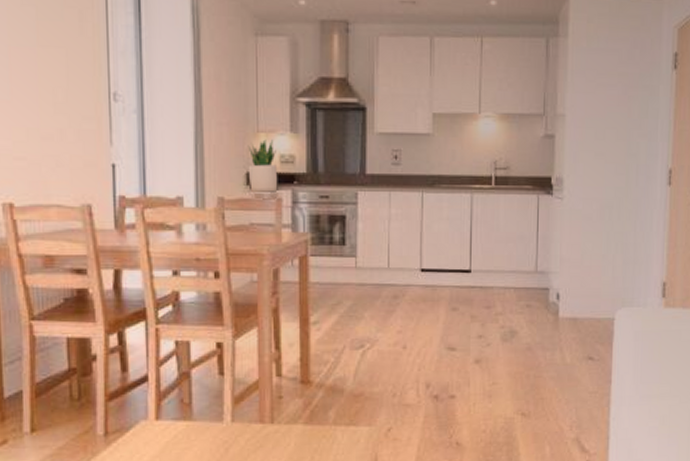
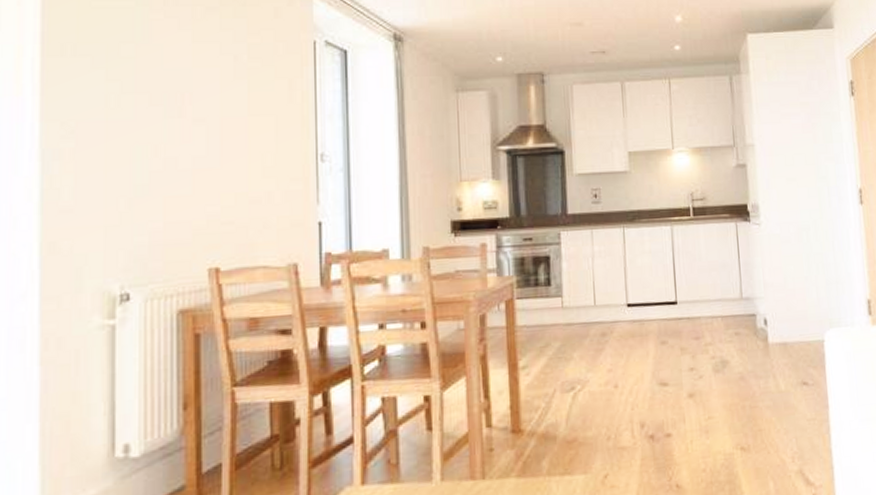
planter: present [247,139,278,194] -> none [451,187,482,241]

